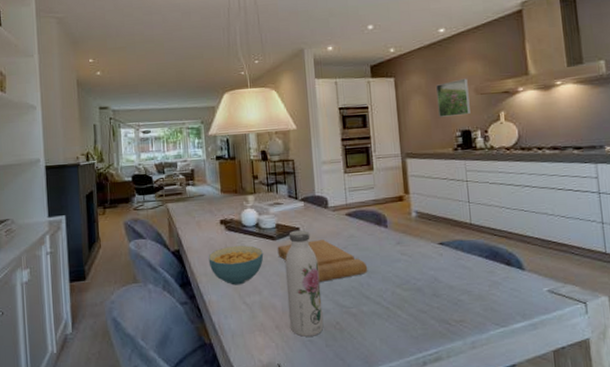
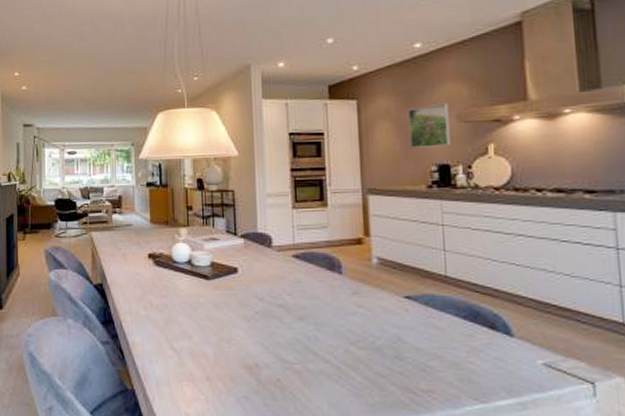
cereal bowl: present [208,245,264,285] -> none [133,283,196,328]
cutting board: present [277,240,368,282] -> none [211,283,317,332]
water bottle: present [285,230,324,337] -> none [219,270,262,393]

